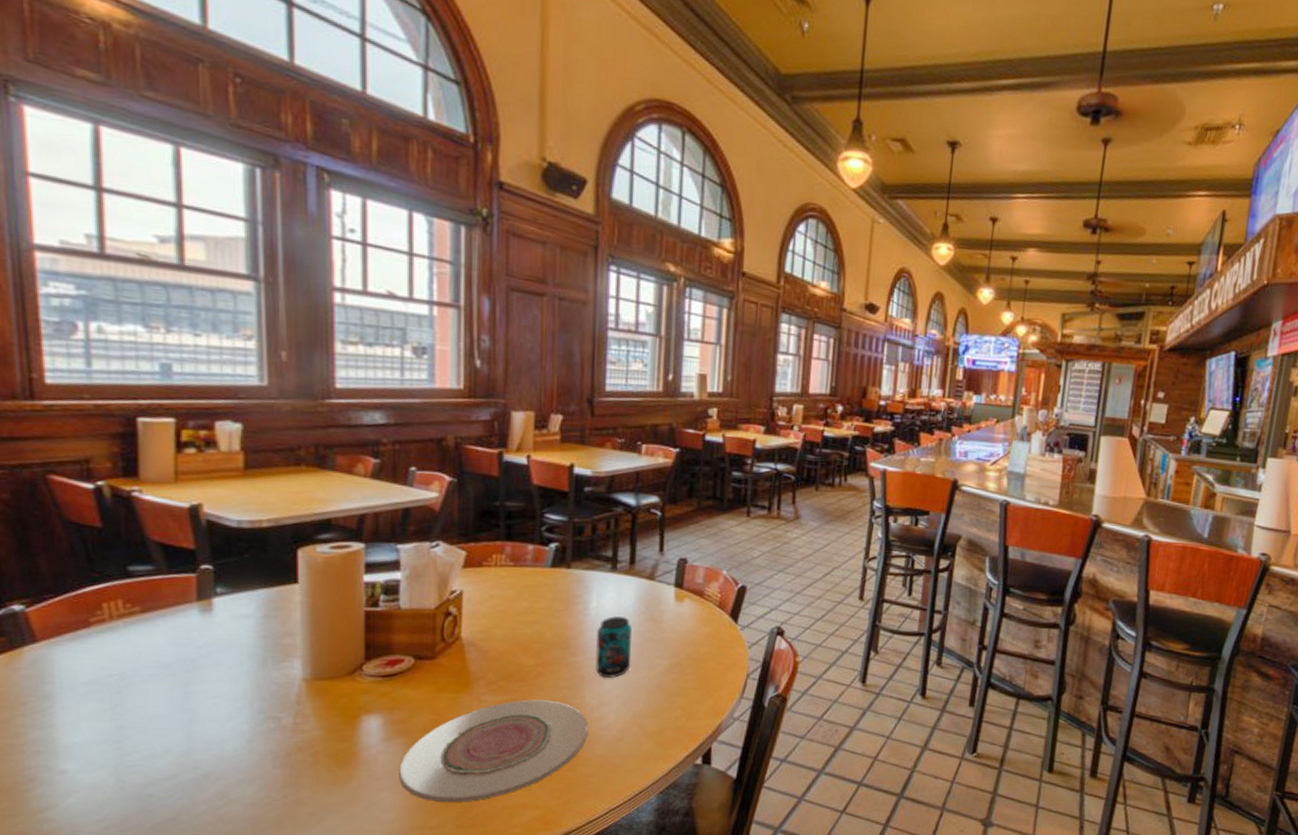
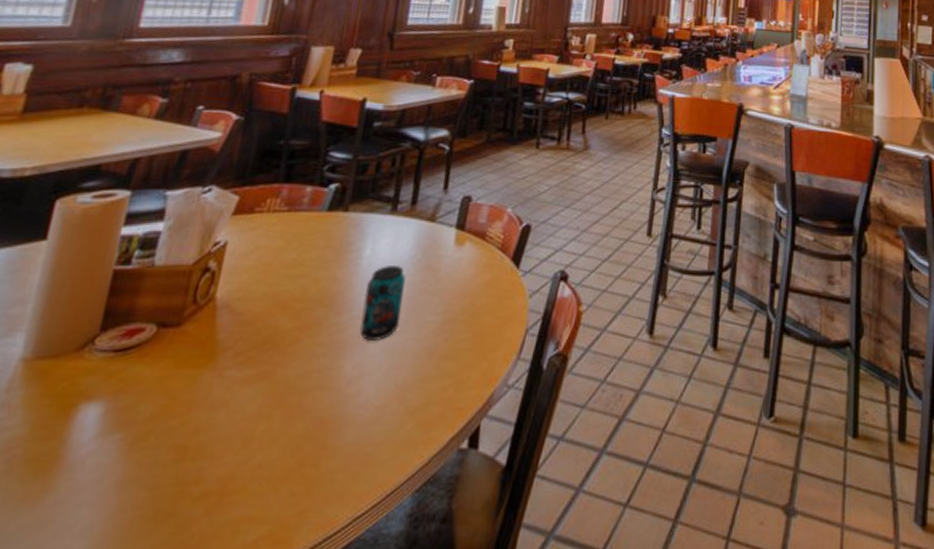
plate: present [399,699,589,803] -> none [106,373,343,521]

